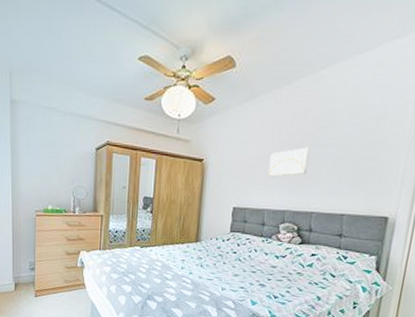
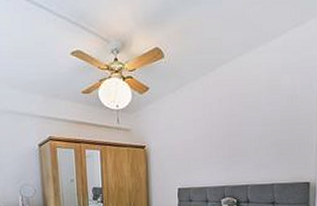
wall art: present [268,147,310,177] -> none [204,126,238,157]

